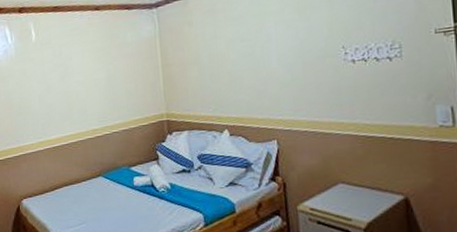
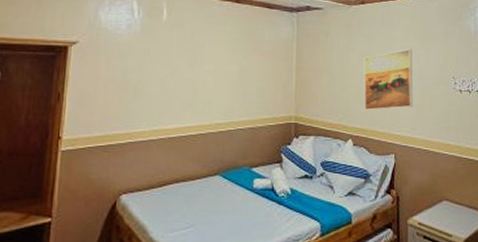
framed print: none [233,23,294,99] -> present [364,49,413,111]

